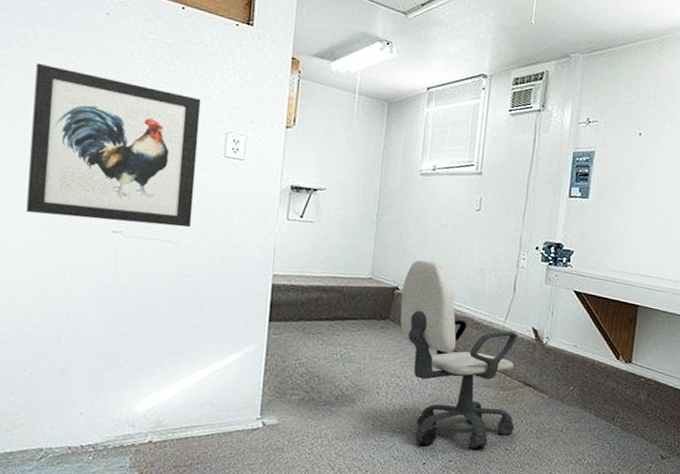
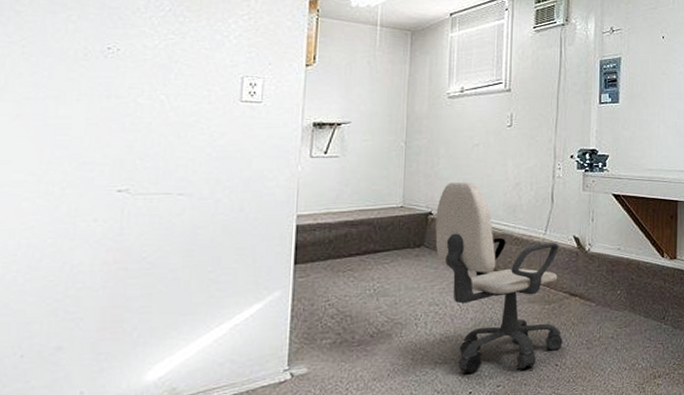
wall art: present [26,62,201,228] -> none [19,27,214,182]

